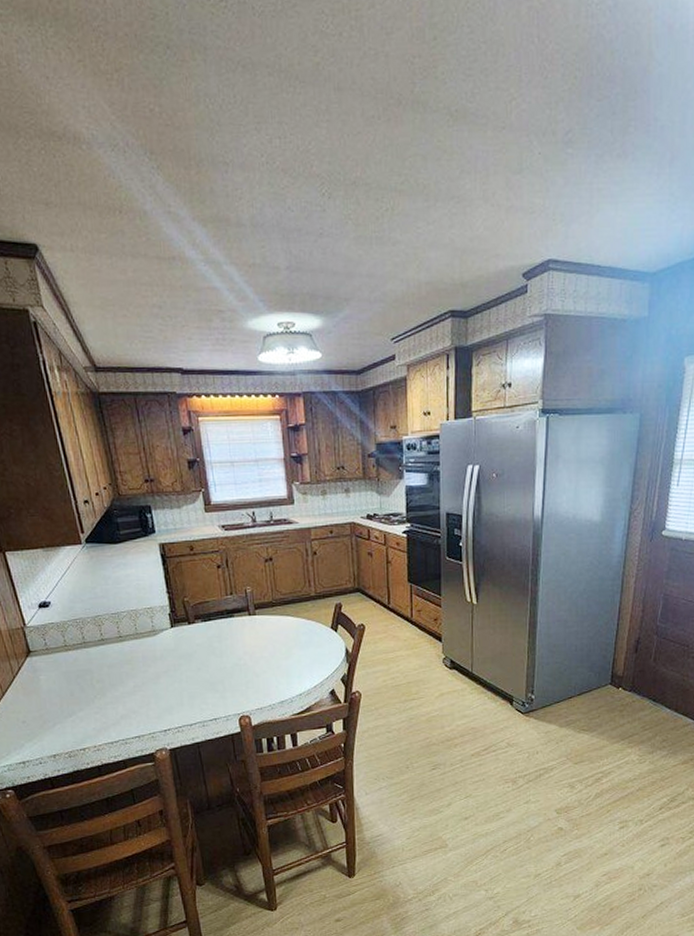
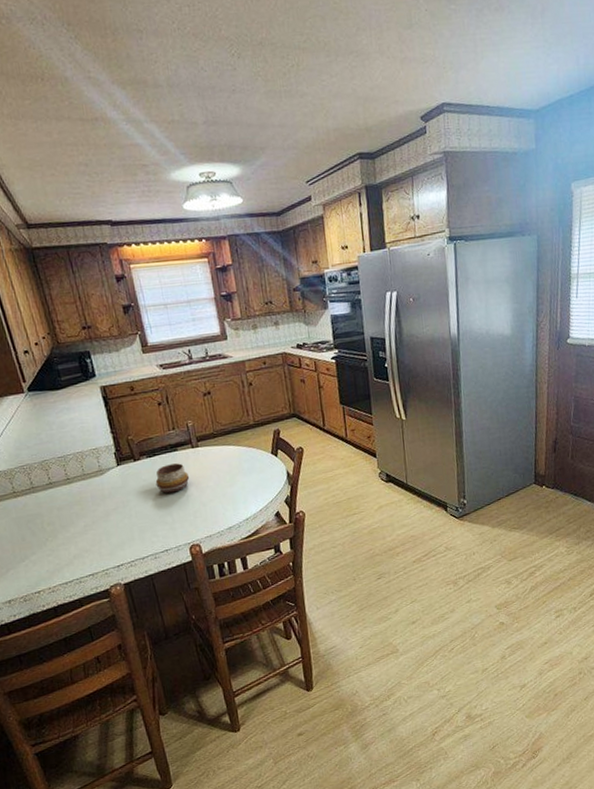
decorative bowl: none [209,630,244,661] -> present [155,463,190,494]

